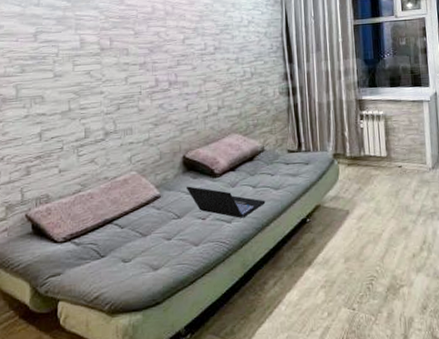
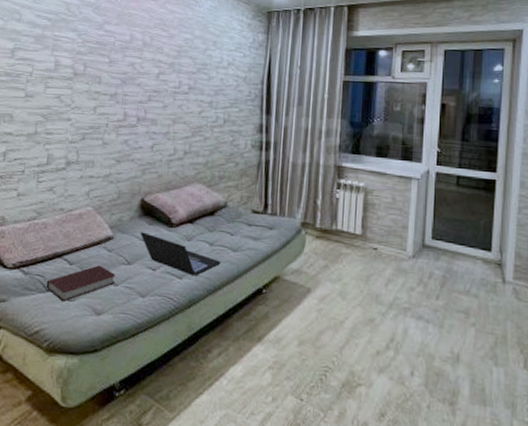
book: none [100,224,168,264] -> present [46,265,116,301]

